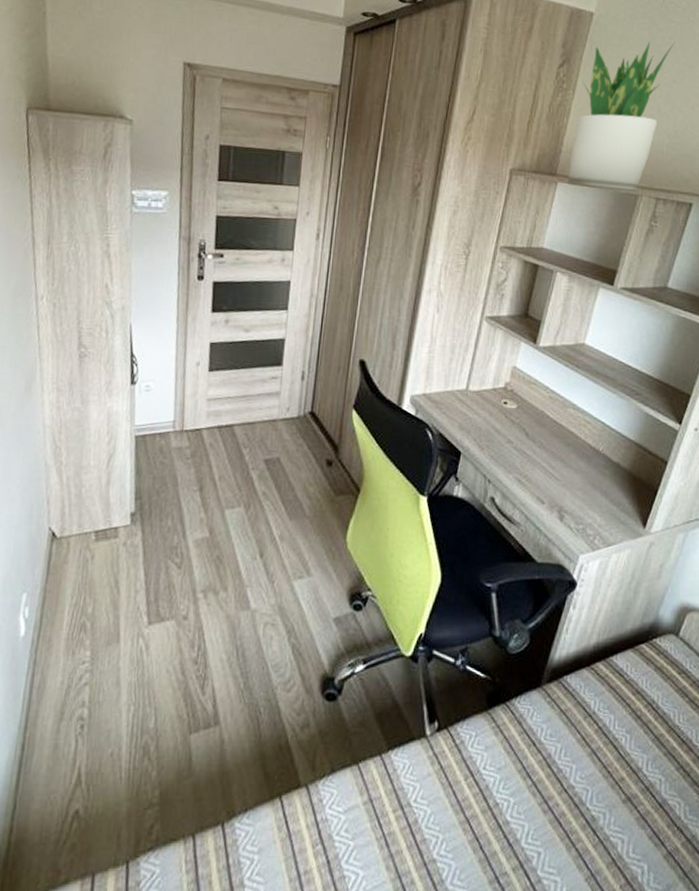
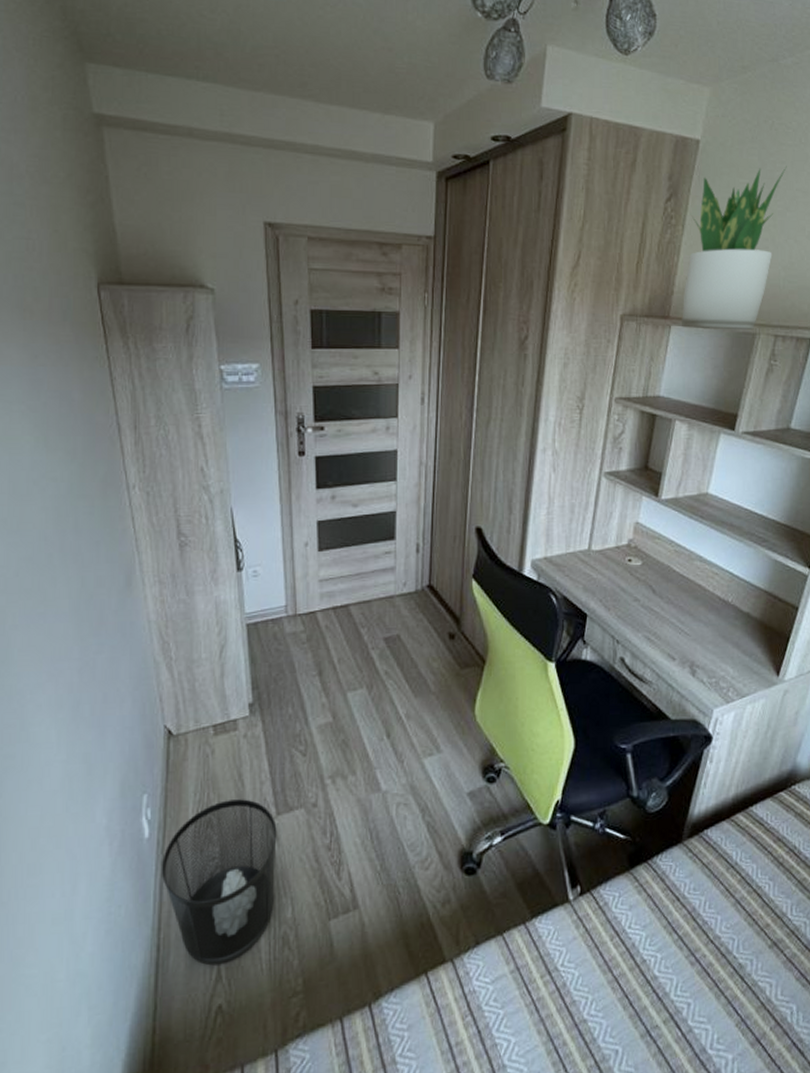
waste bin: none [32,605,148,769] -> present [161,799,277,966]

